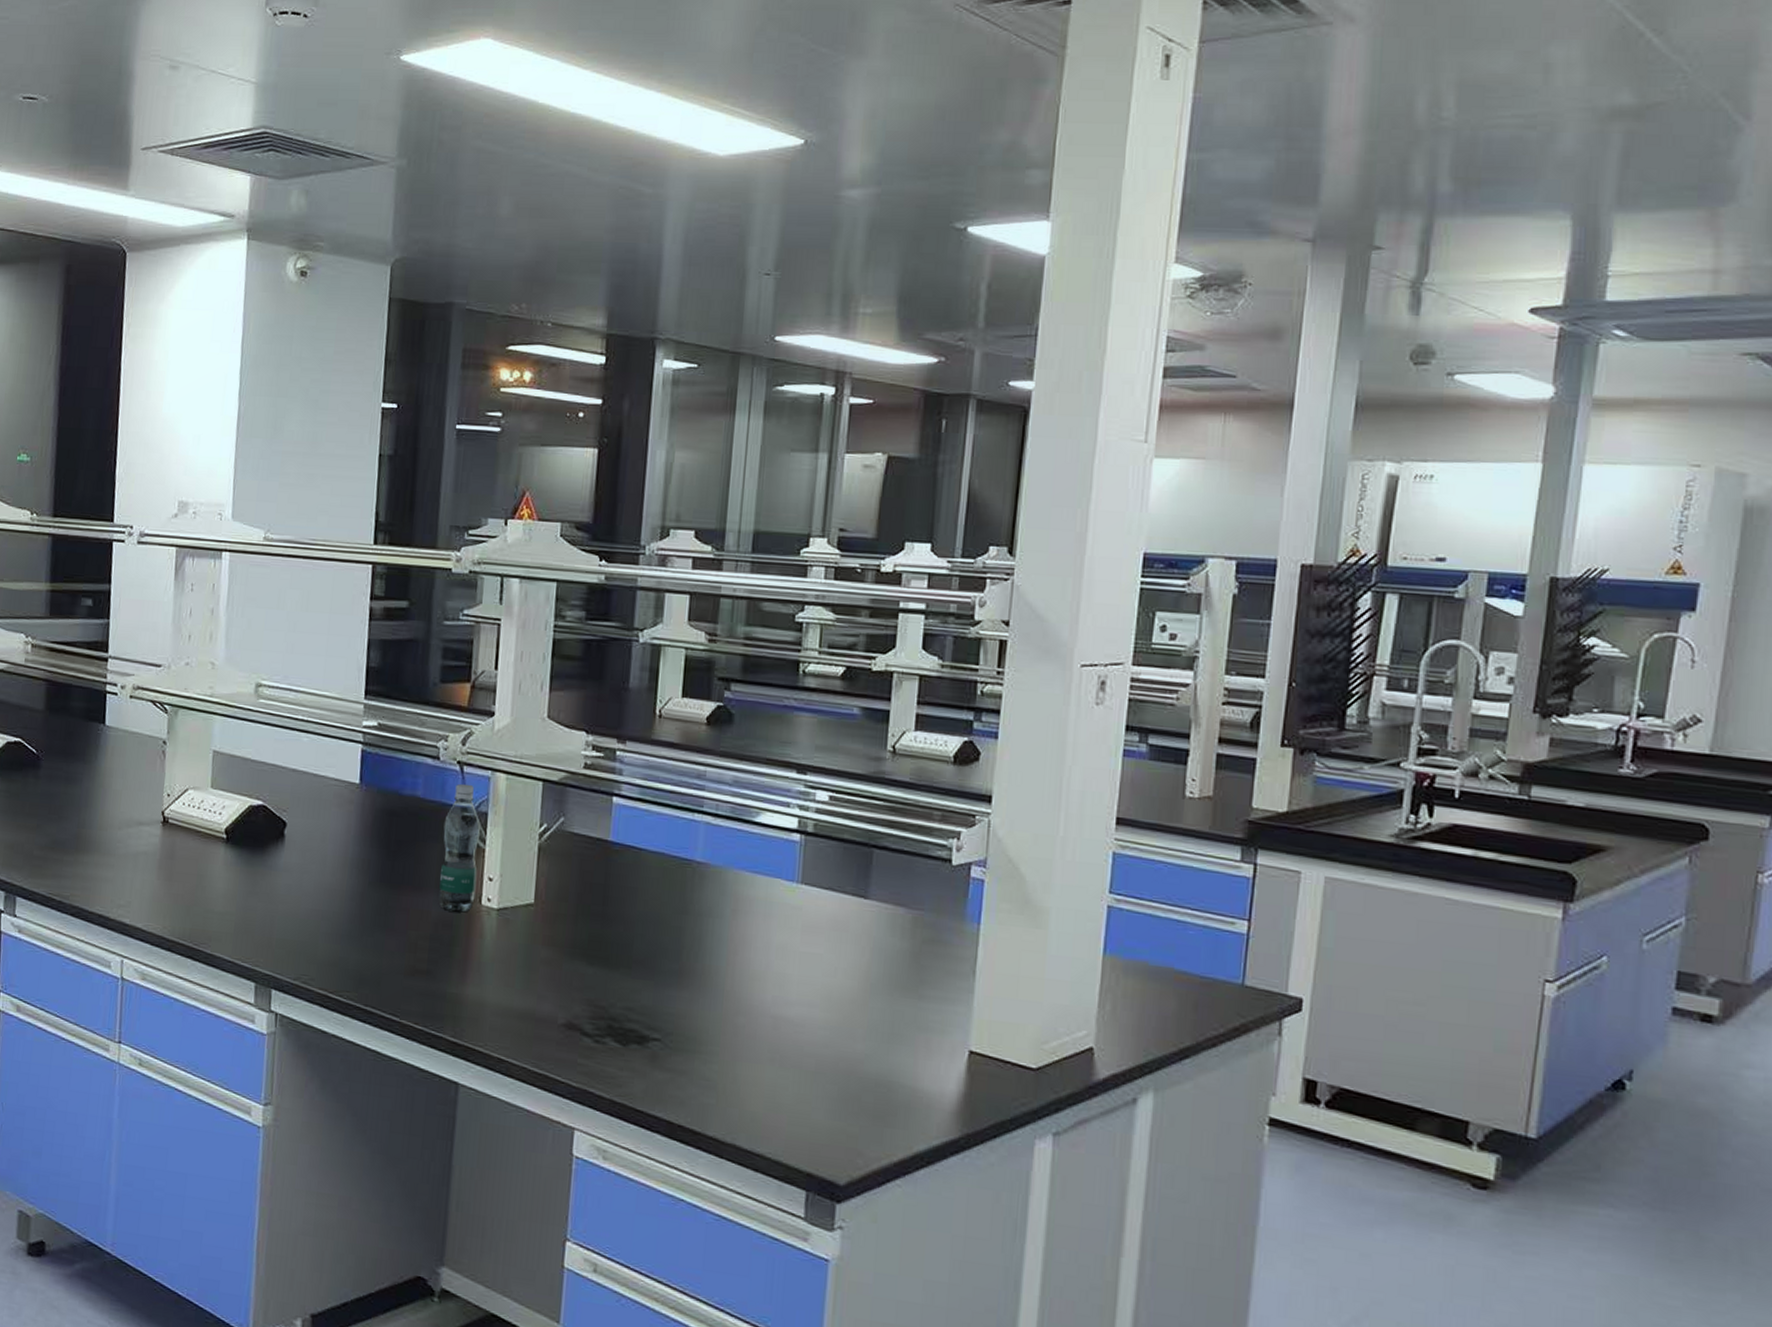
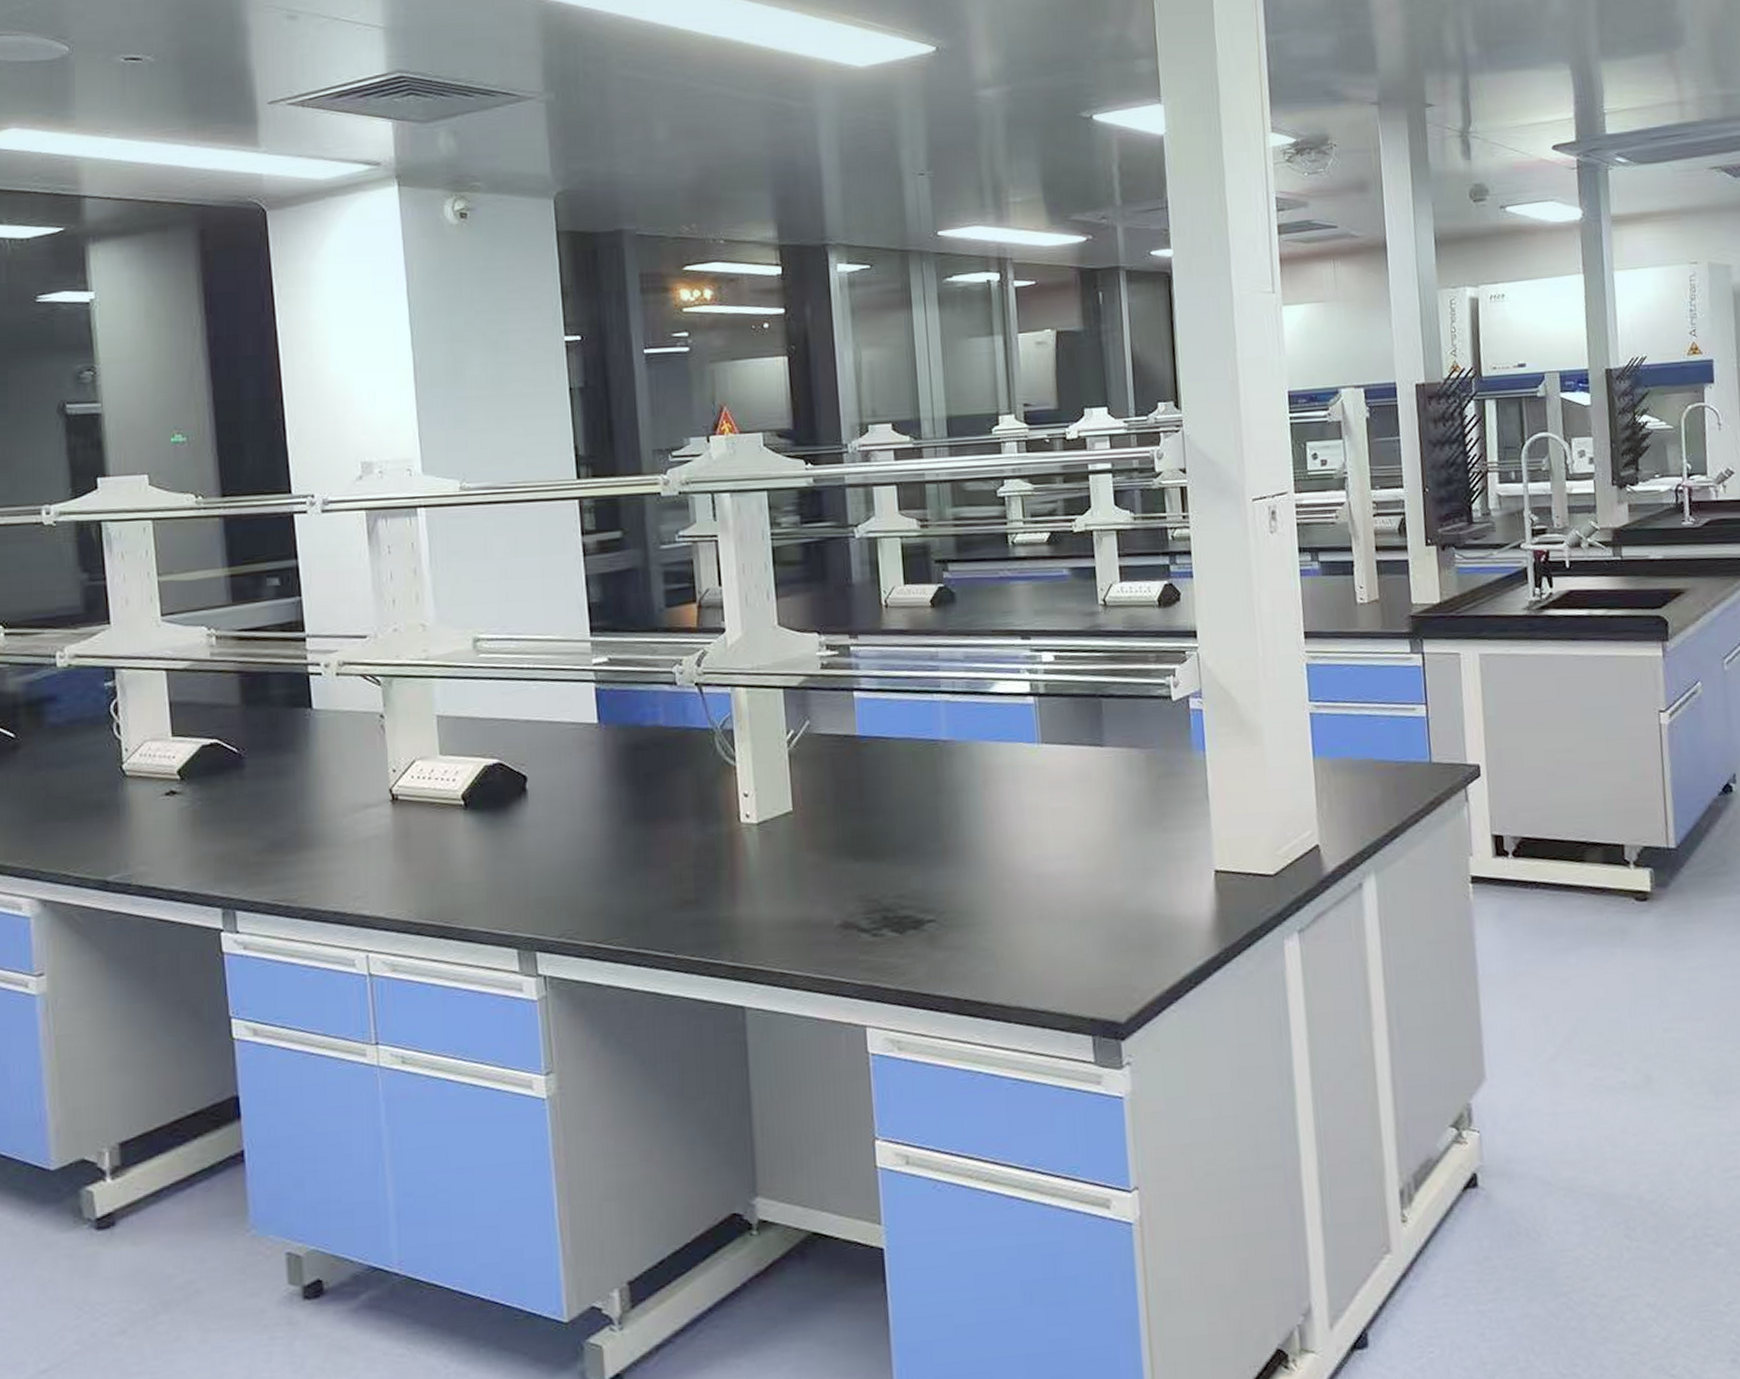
bottle: present [438,783,480,913] -> none [691,704,733,835]

